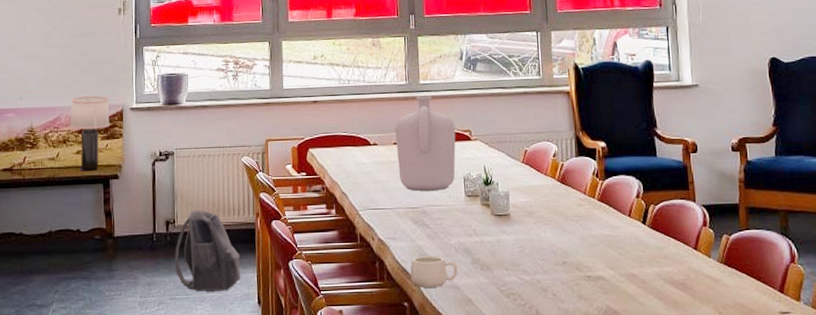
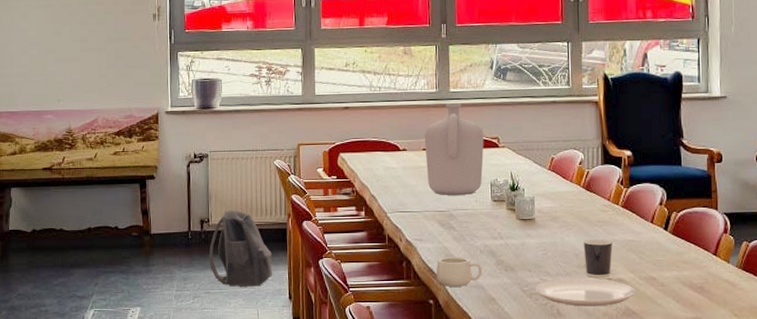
table lamp: present [69,96,110,171] -> none [106,99,146,172]
plate: none [513,276,616,306] -> present [535,278,636,306]
mug: none [560,235,591,276] -> present [583,240,613,278]

